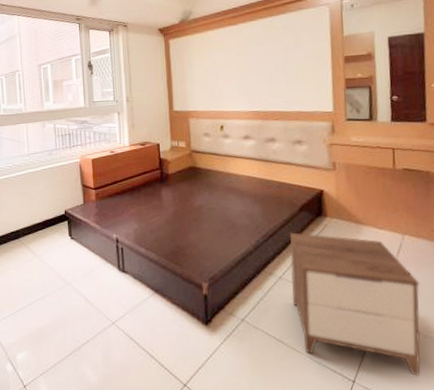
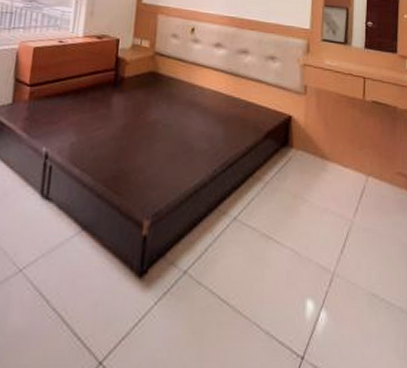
nightstand: present [289,232,421,376] -> none [245,163,380,351]

